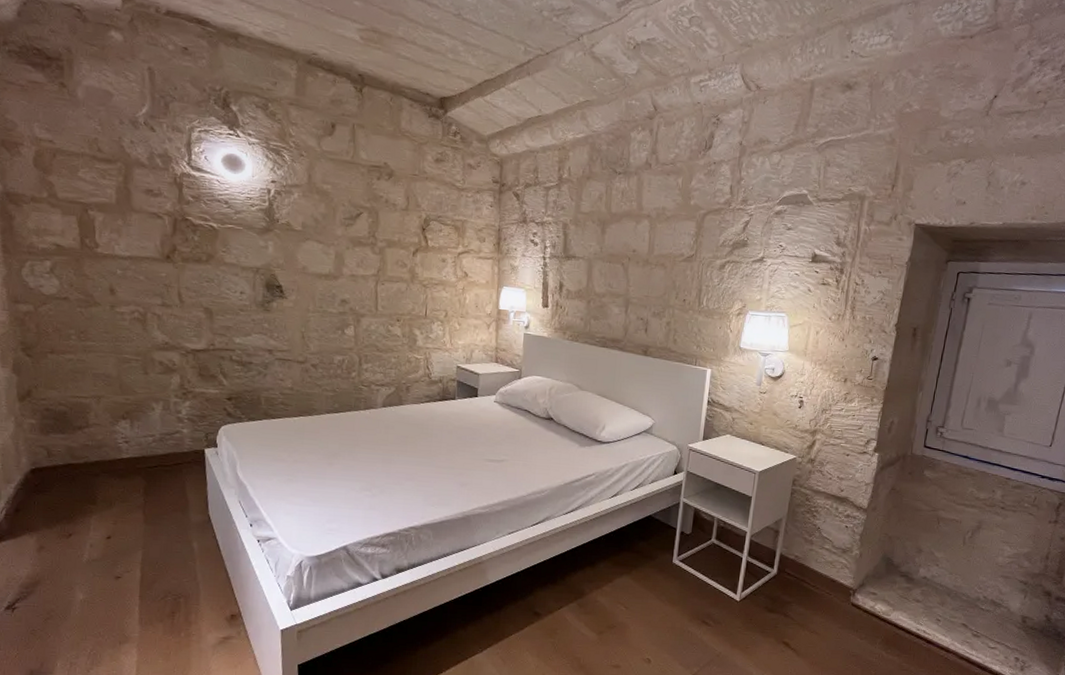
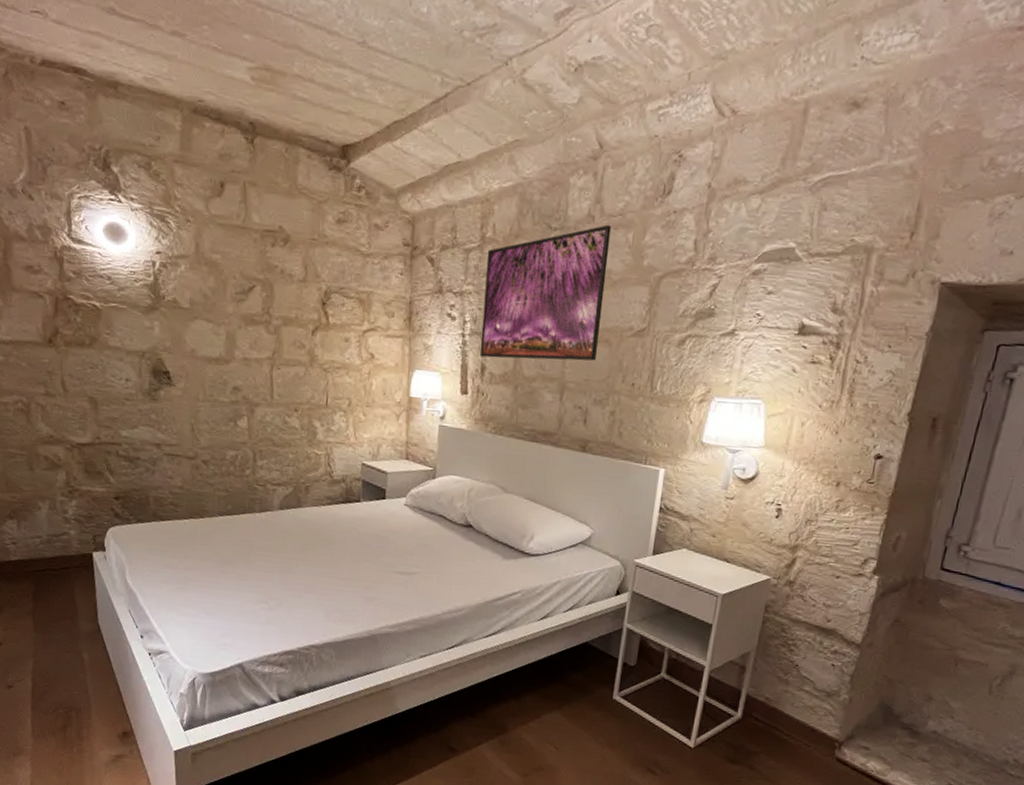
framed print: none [558,171,665,281] -> present [480,224,612,361]

